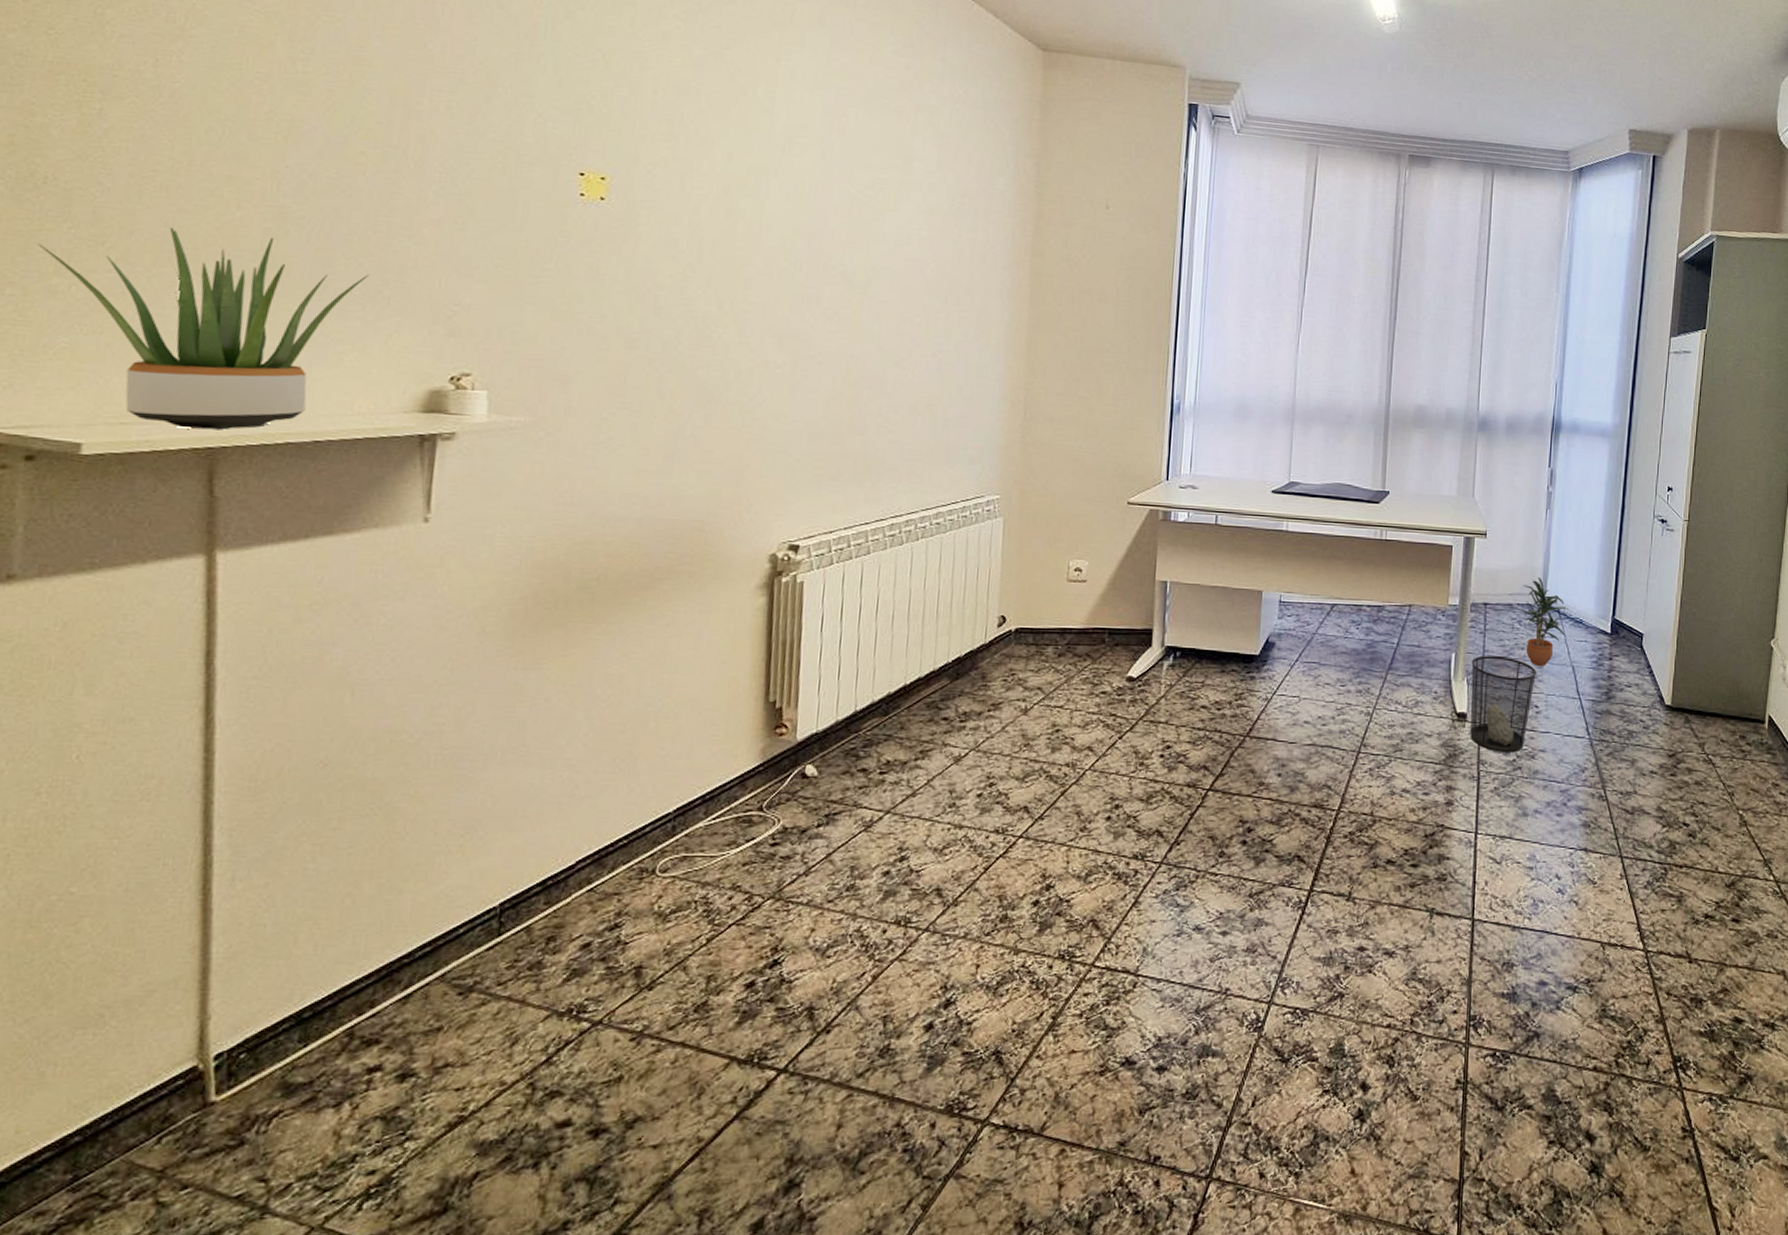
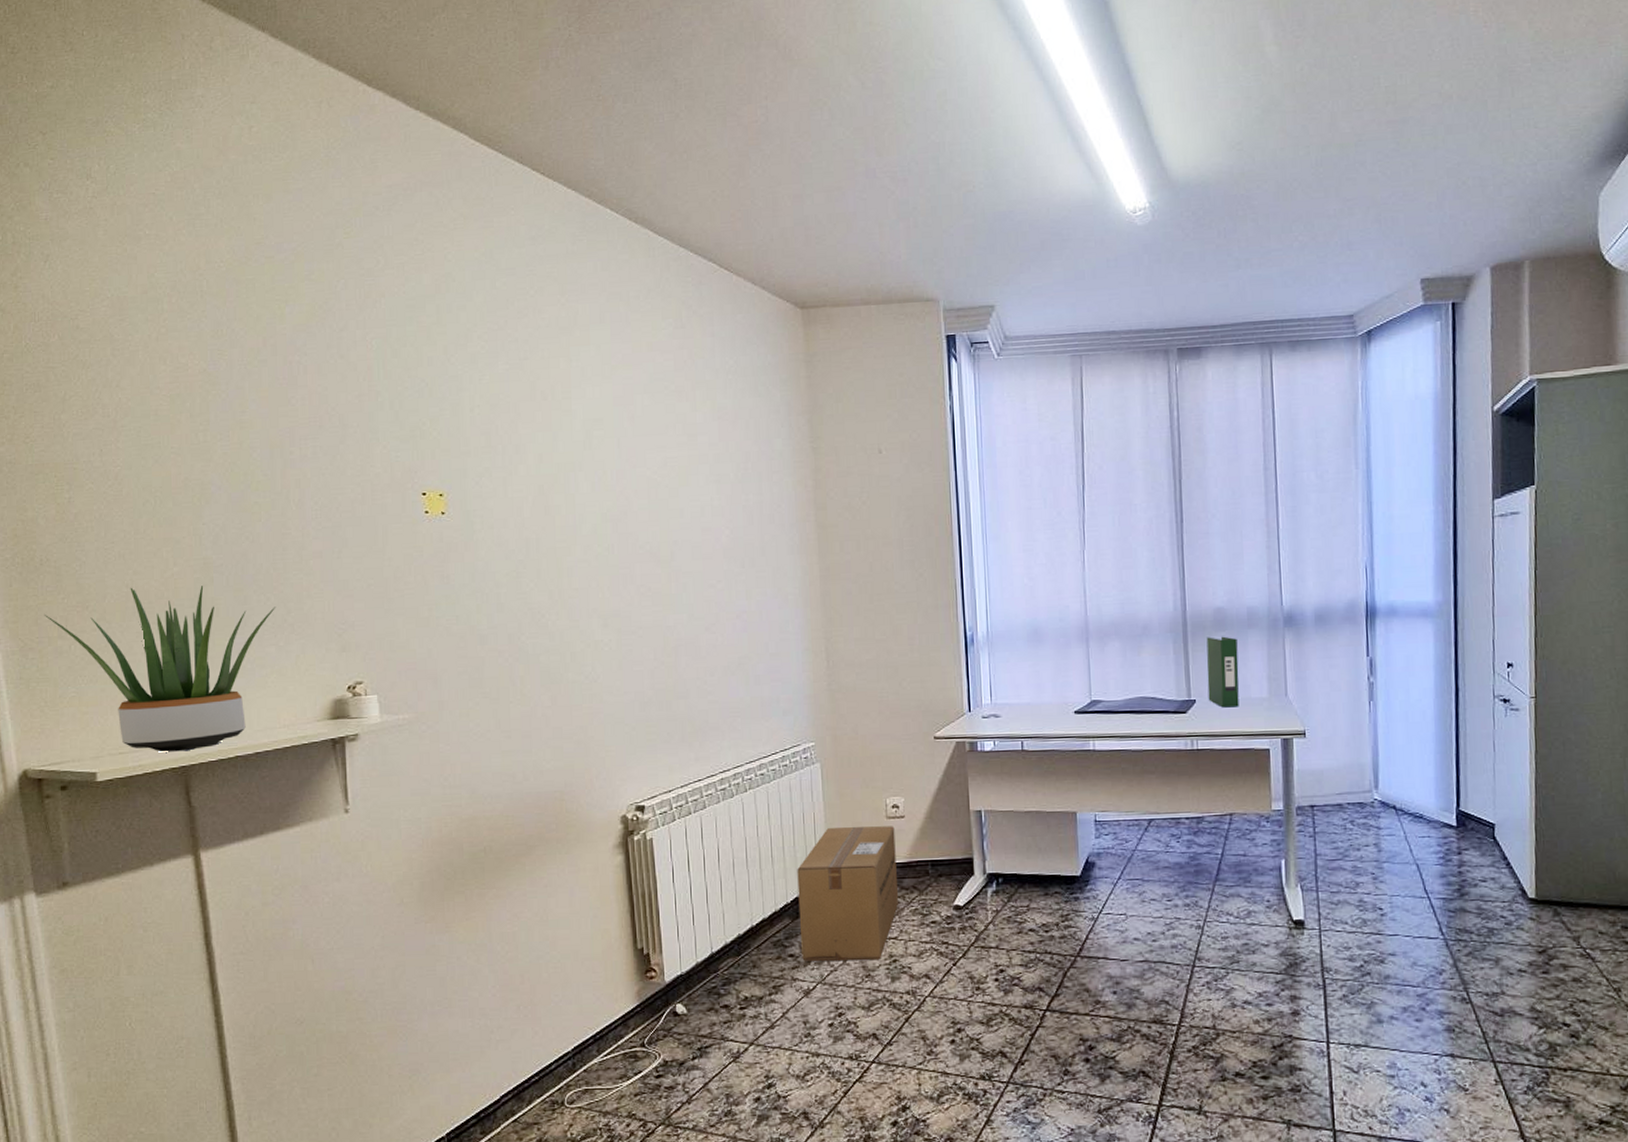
box: none [957,585,1075,729] -> present [797,826,898,962]
binder: none [1401,432,1434,503] -> present [1206,636,1239,708]
waste bin: present [1470,656,1537,753] -> none [1303,859,1378,959]
potted plant: present [1520,576,1568,666] -> none [1351,772,1405,866]

